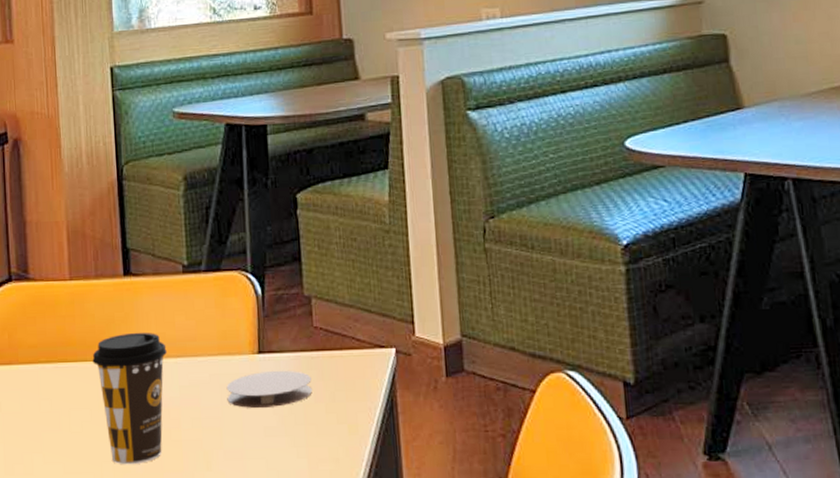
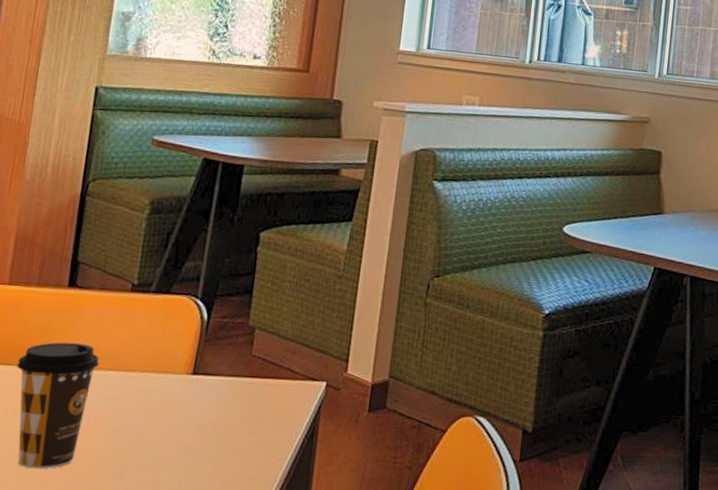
coaster: present [226,370,312,408] -> none [152,391,241,426]

